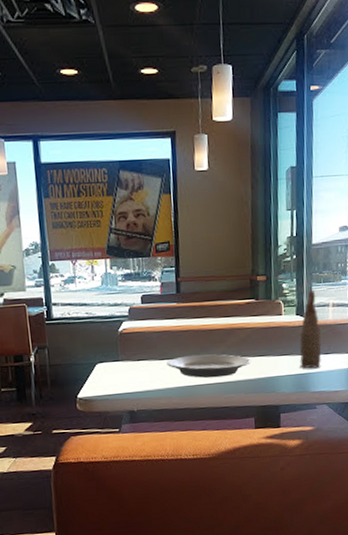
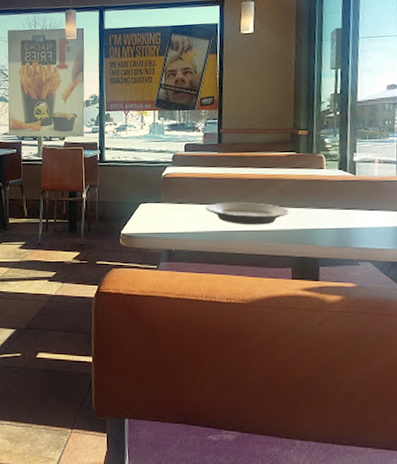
bottle: present [300,289,322,369] -> none [341,145,366,224]

